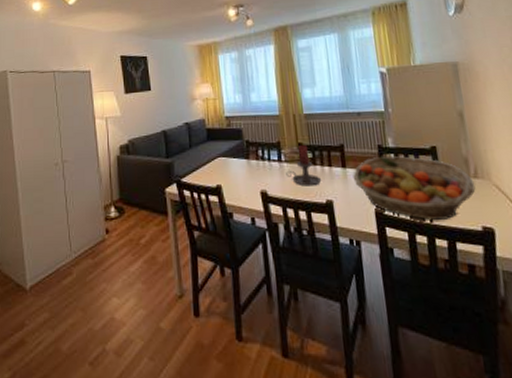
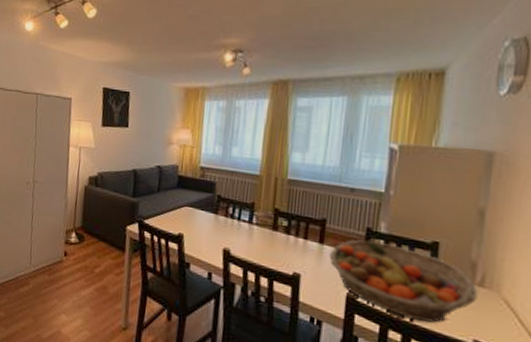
candle holder: present [286,145,322,186] -> none [254,211,293,256]

